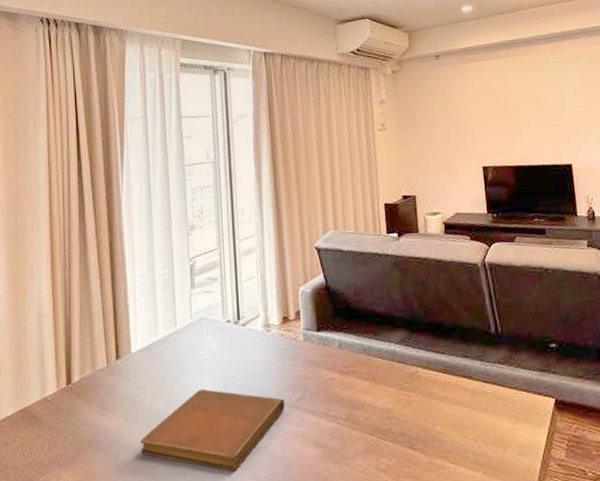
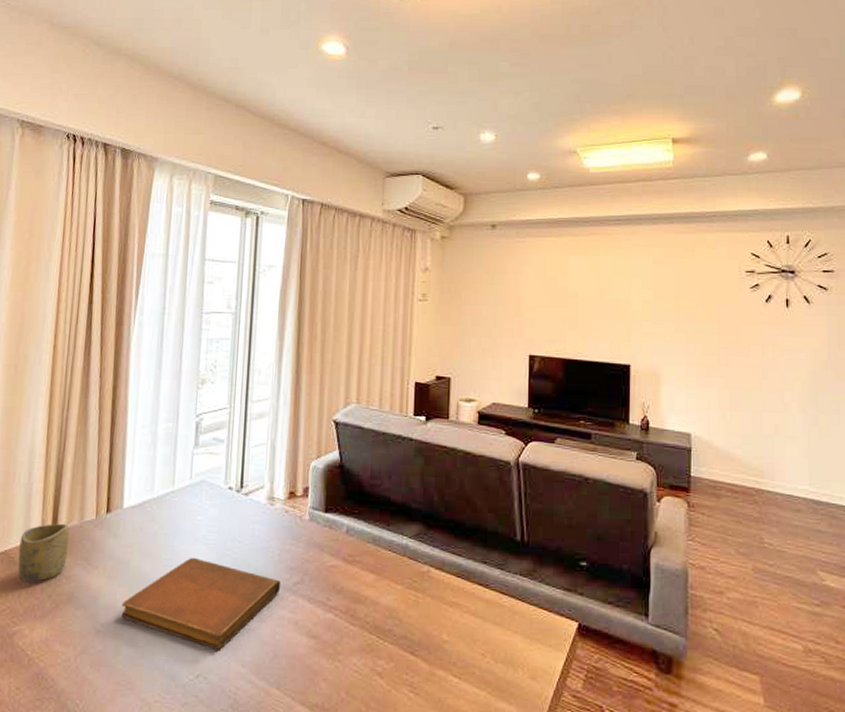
cup: none [38,374,84,434] -> present [18,523,70,582]

